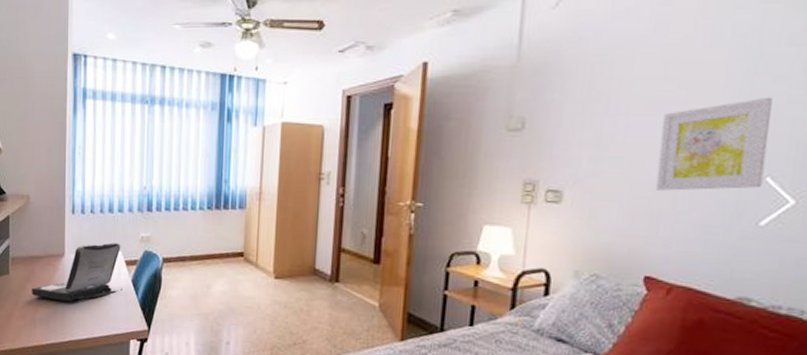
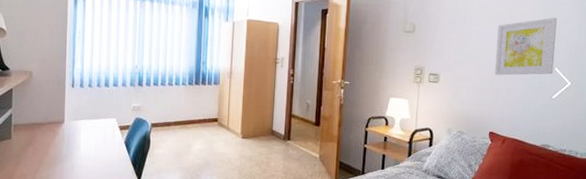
laptop: present [32,243,123,302] -> none [33,111,116,161]

